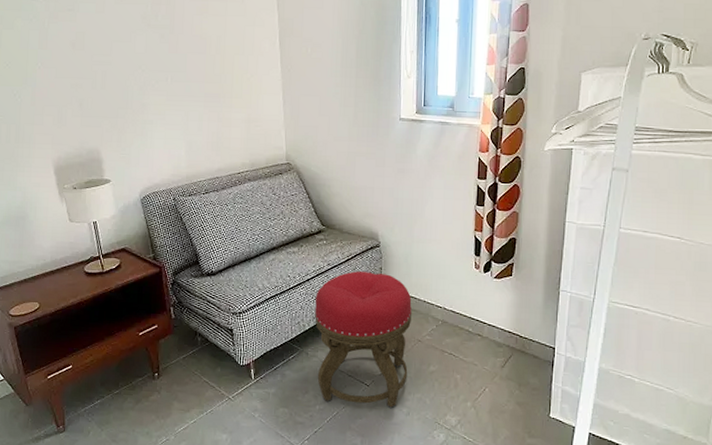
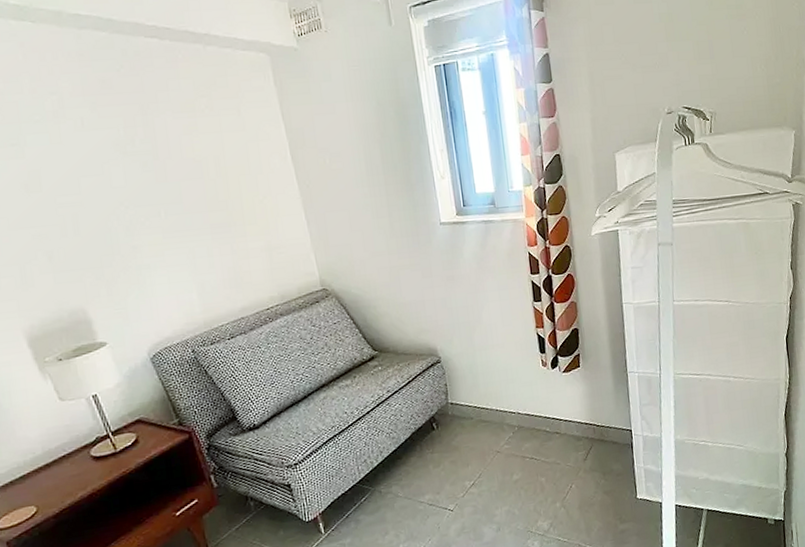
stool: present [315,271,413,408] -> none [379,389,492,539]

